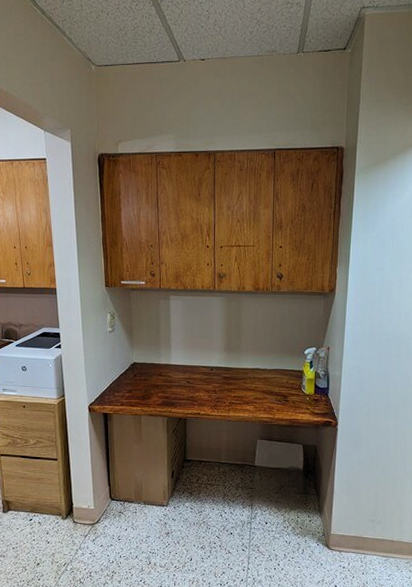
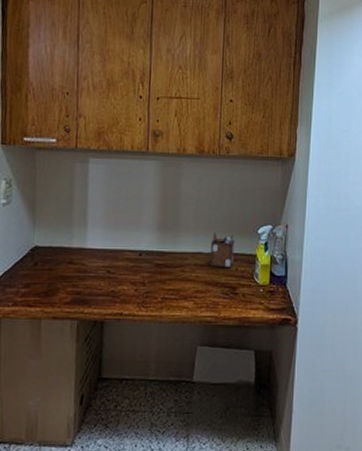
desk organizer: none [266,353,285,381] -> present [210,233,234,268]

